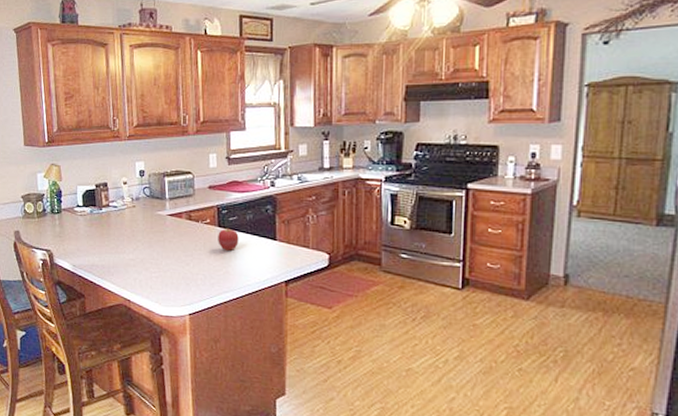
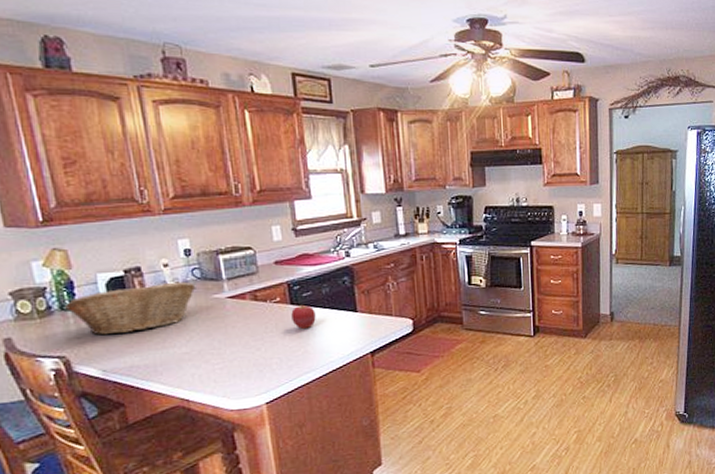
fruit basket: none [54,197,145,237] -> present [64,281,196,335]

